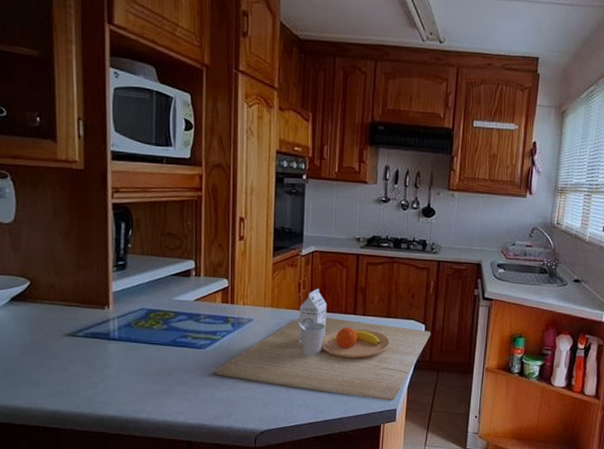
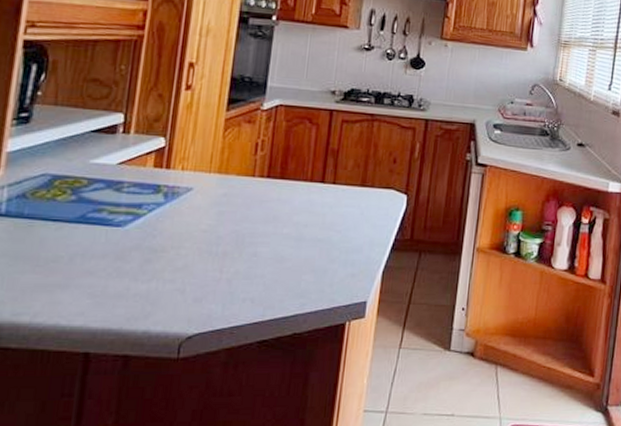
cutting board: present [215,288,431,401] -> none [134,150,414,292]

